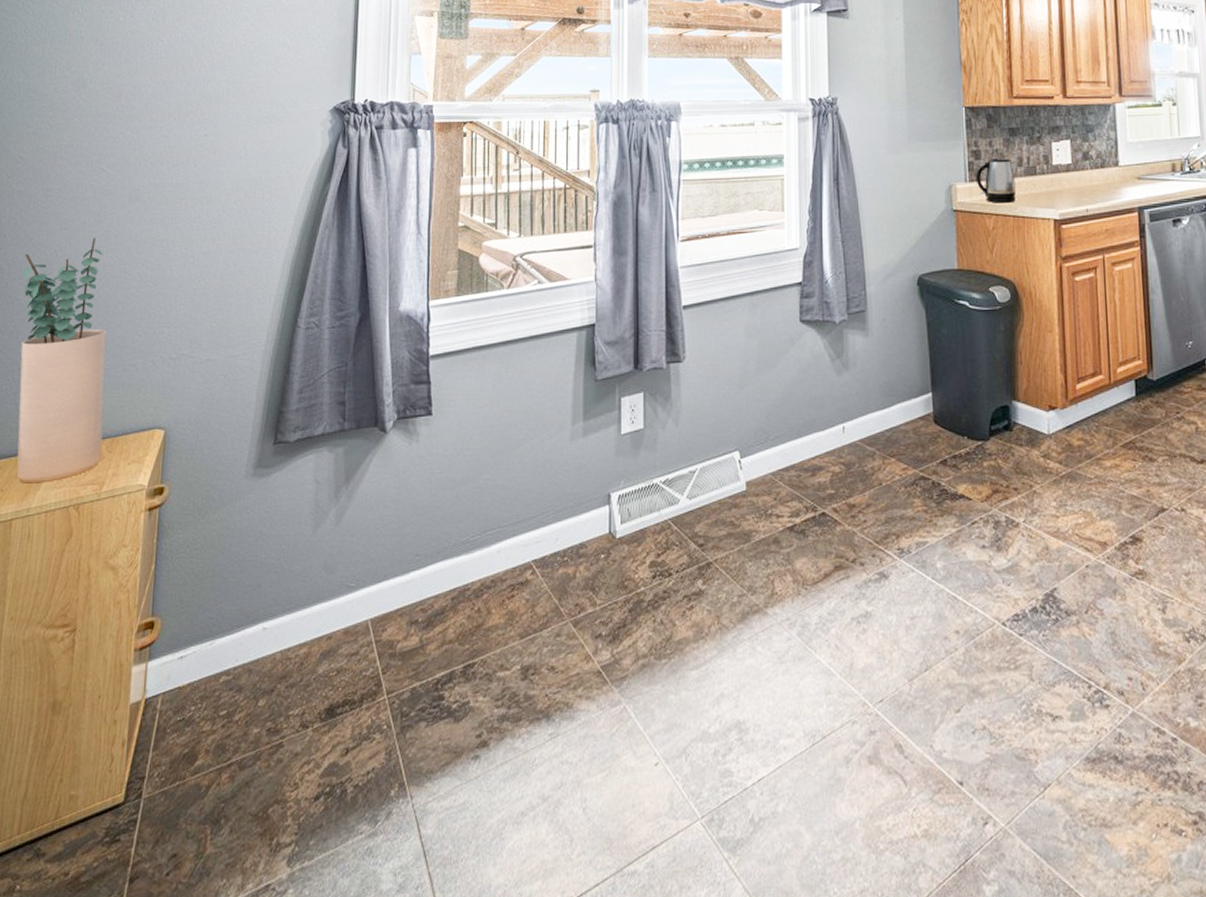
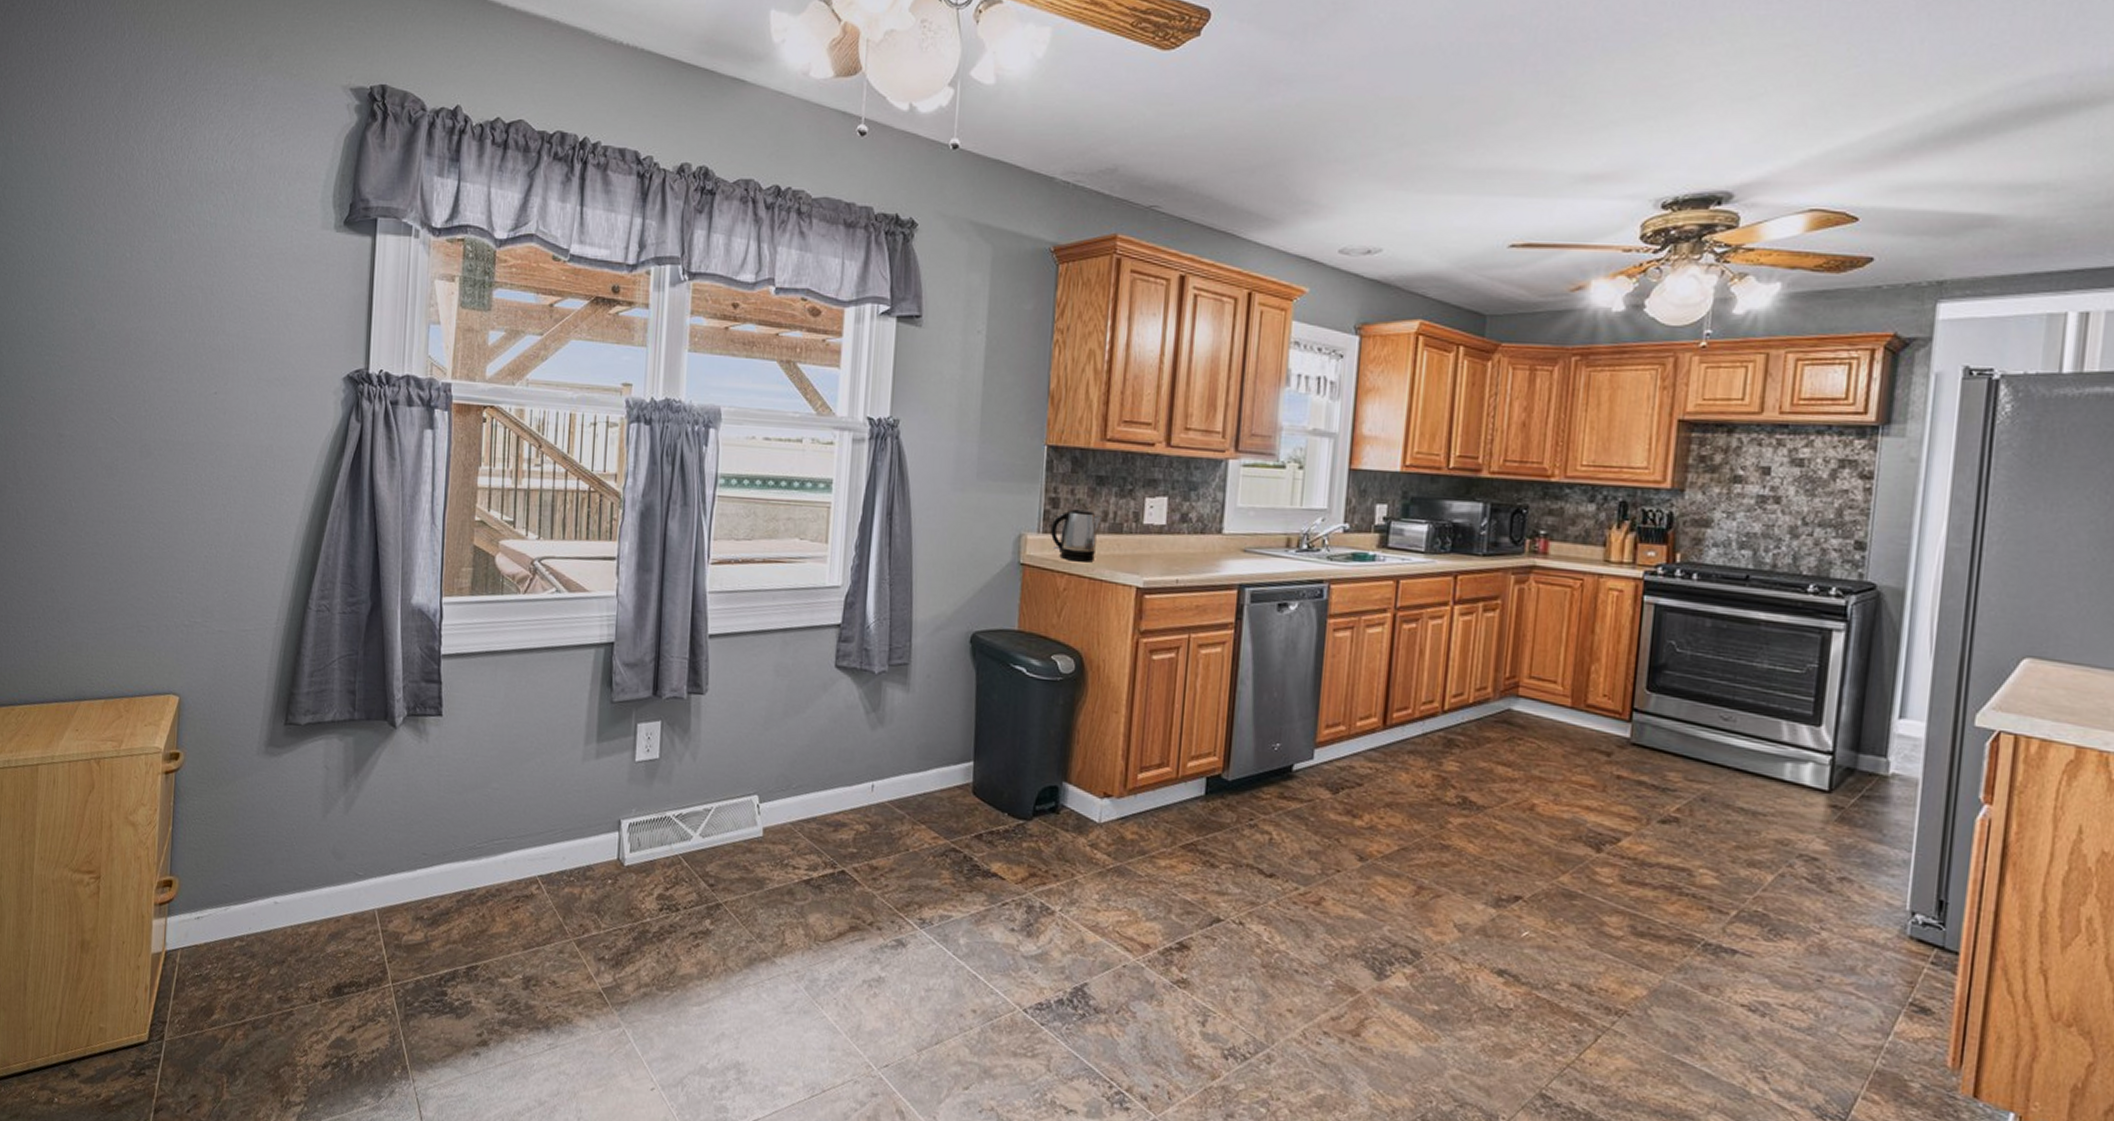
vase: present [16,238,107,484] -> none [39,491,122,733]

